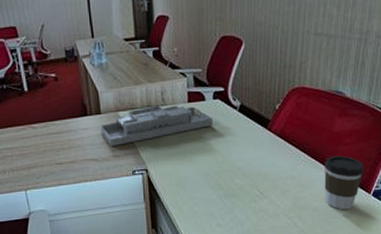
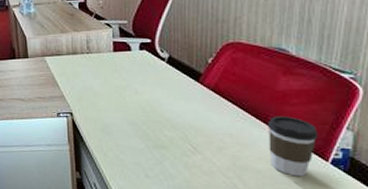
desk organizer: present [100,105,212,146] -> none [27,52,139,88]

